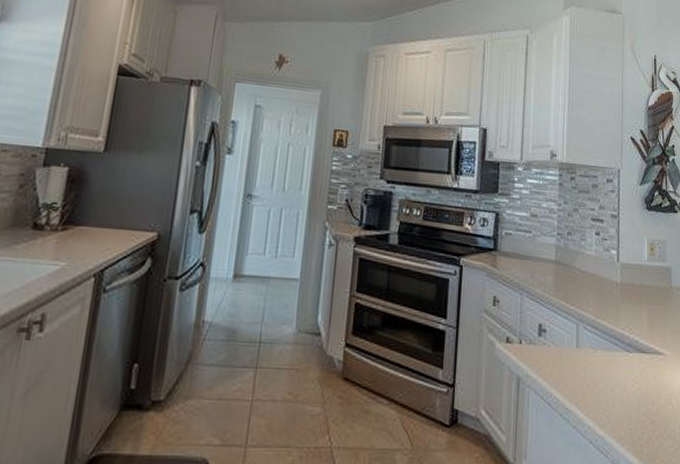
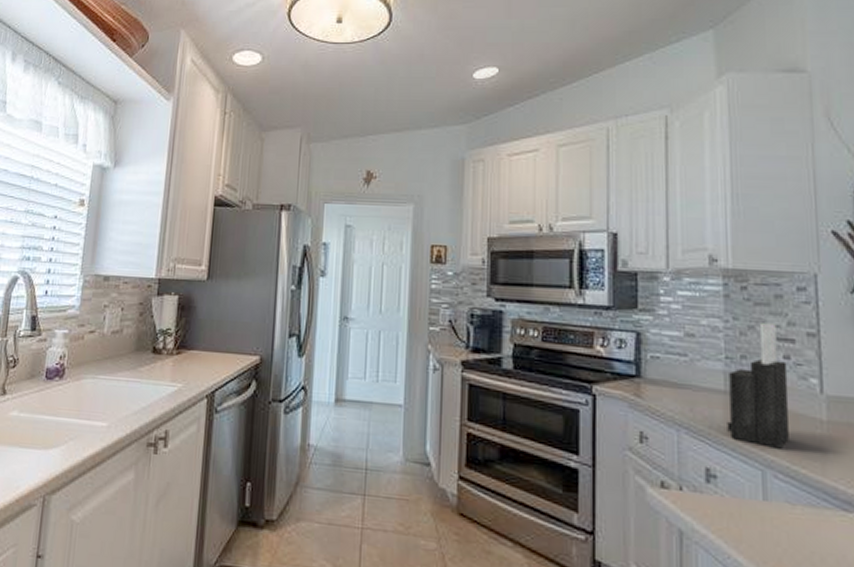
knife block: none [555,207,598,306] -> present [727,323,790,449]

